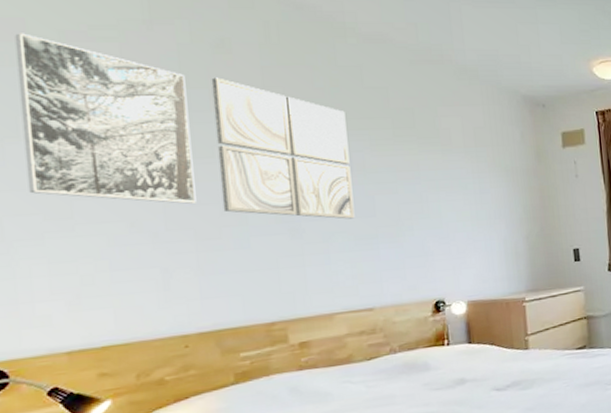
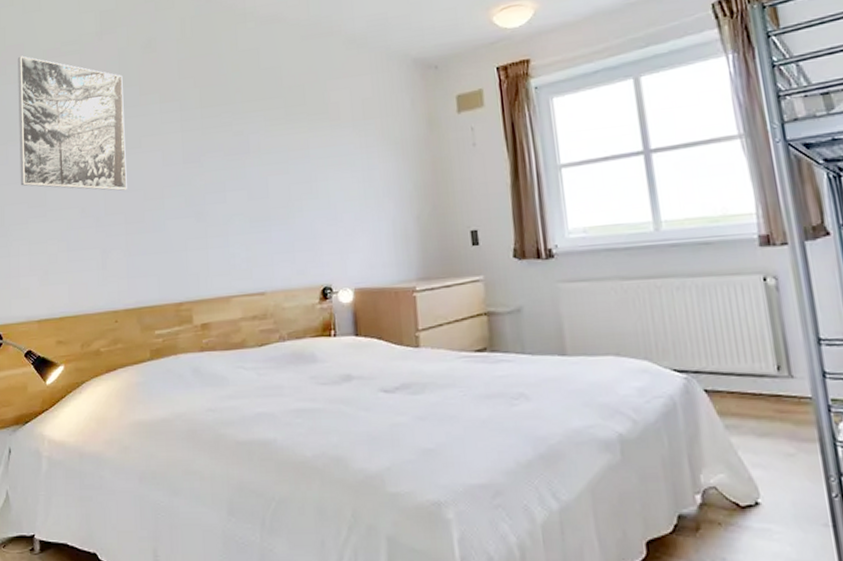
wall art: present [211,77,355,219] -> none [141,74,250,202]

